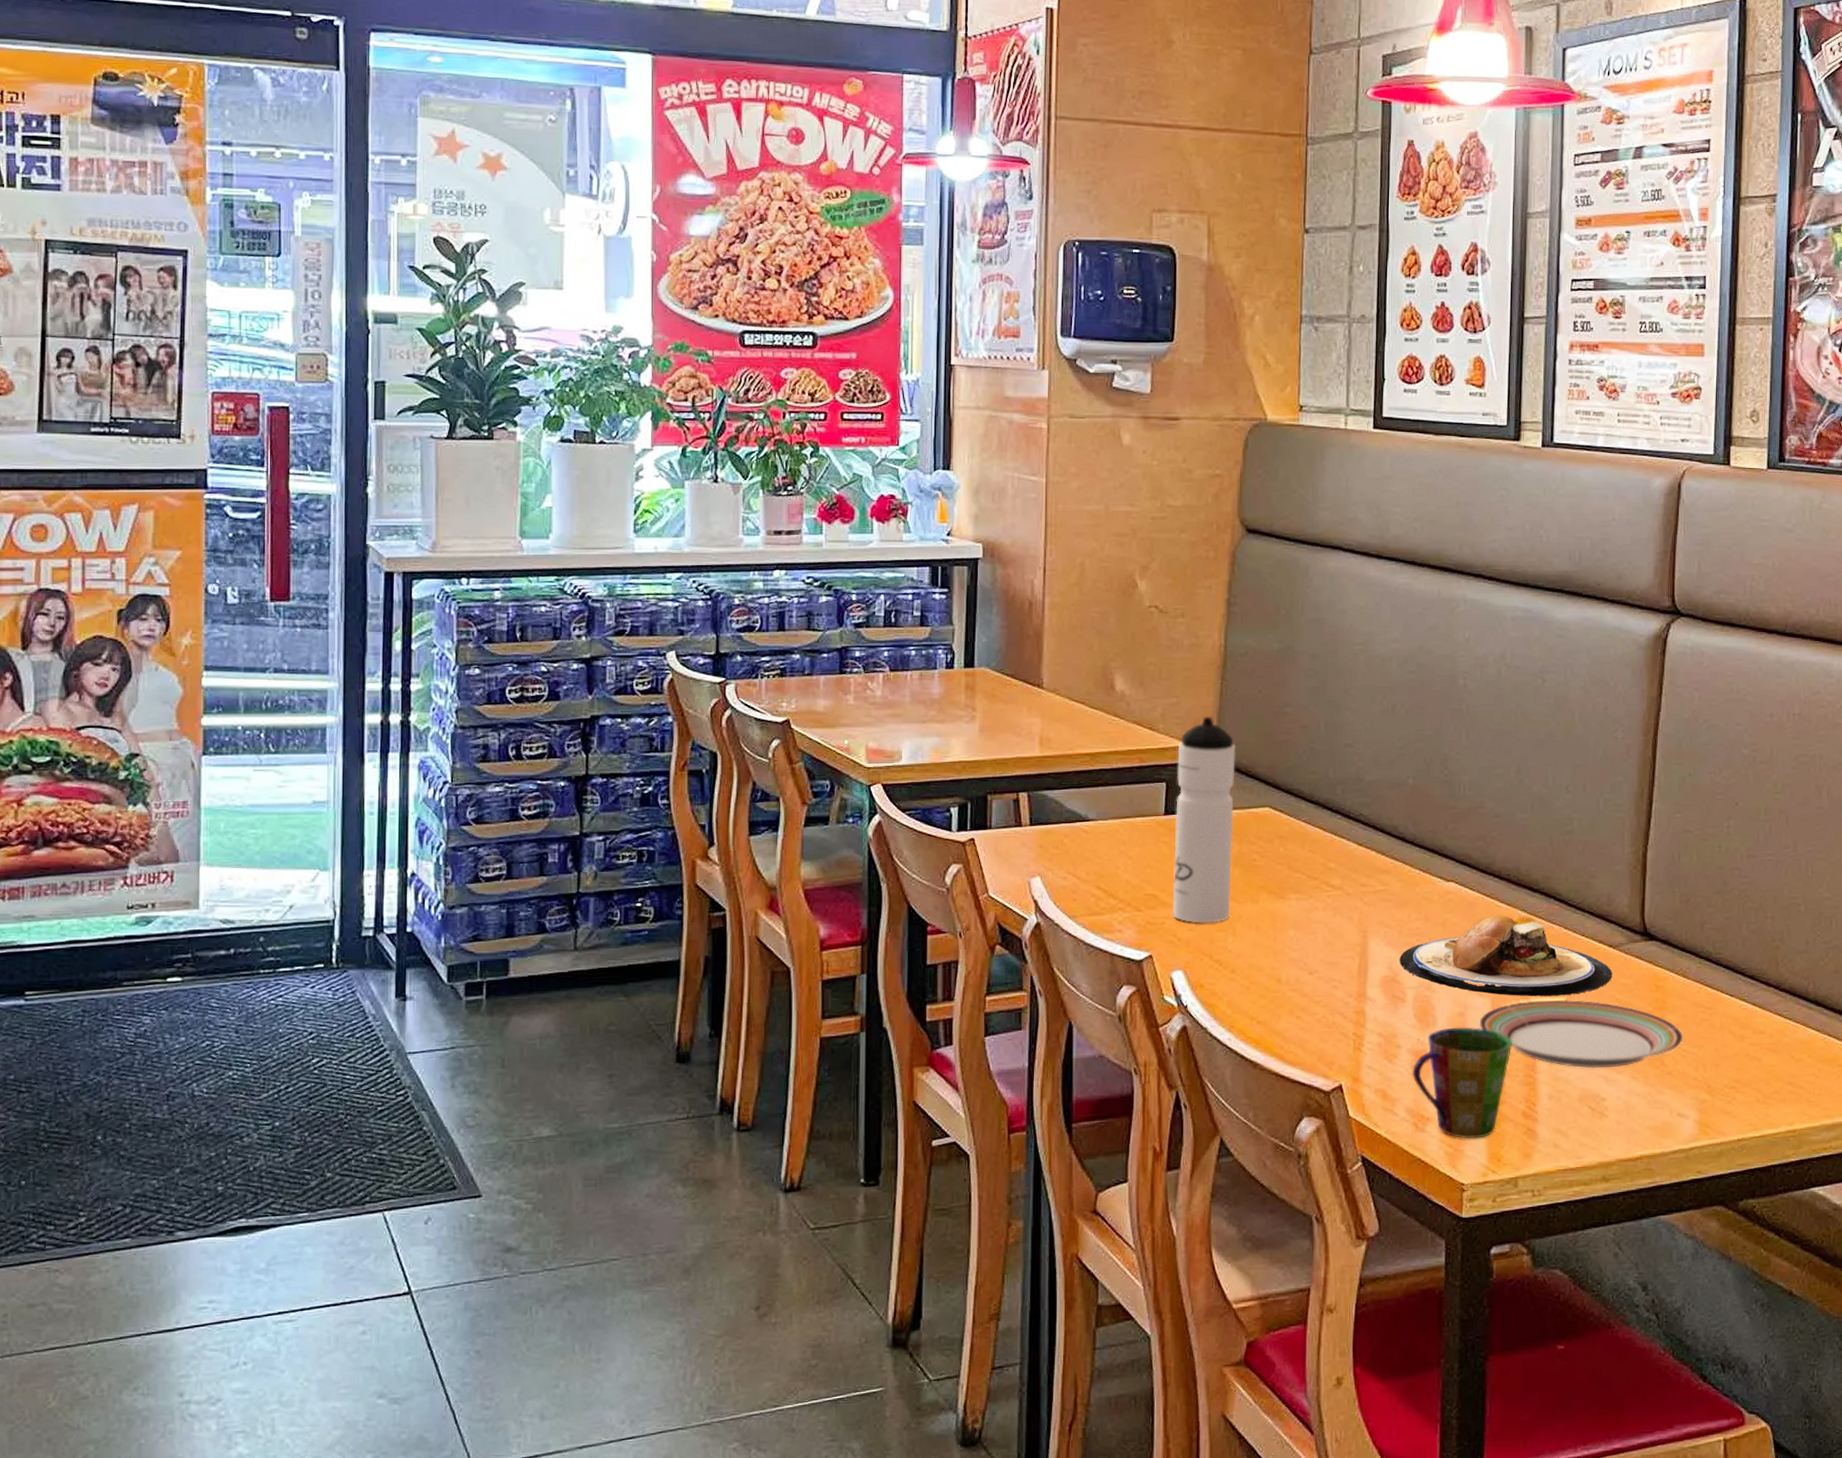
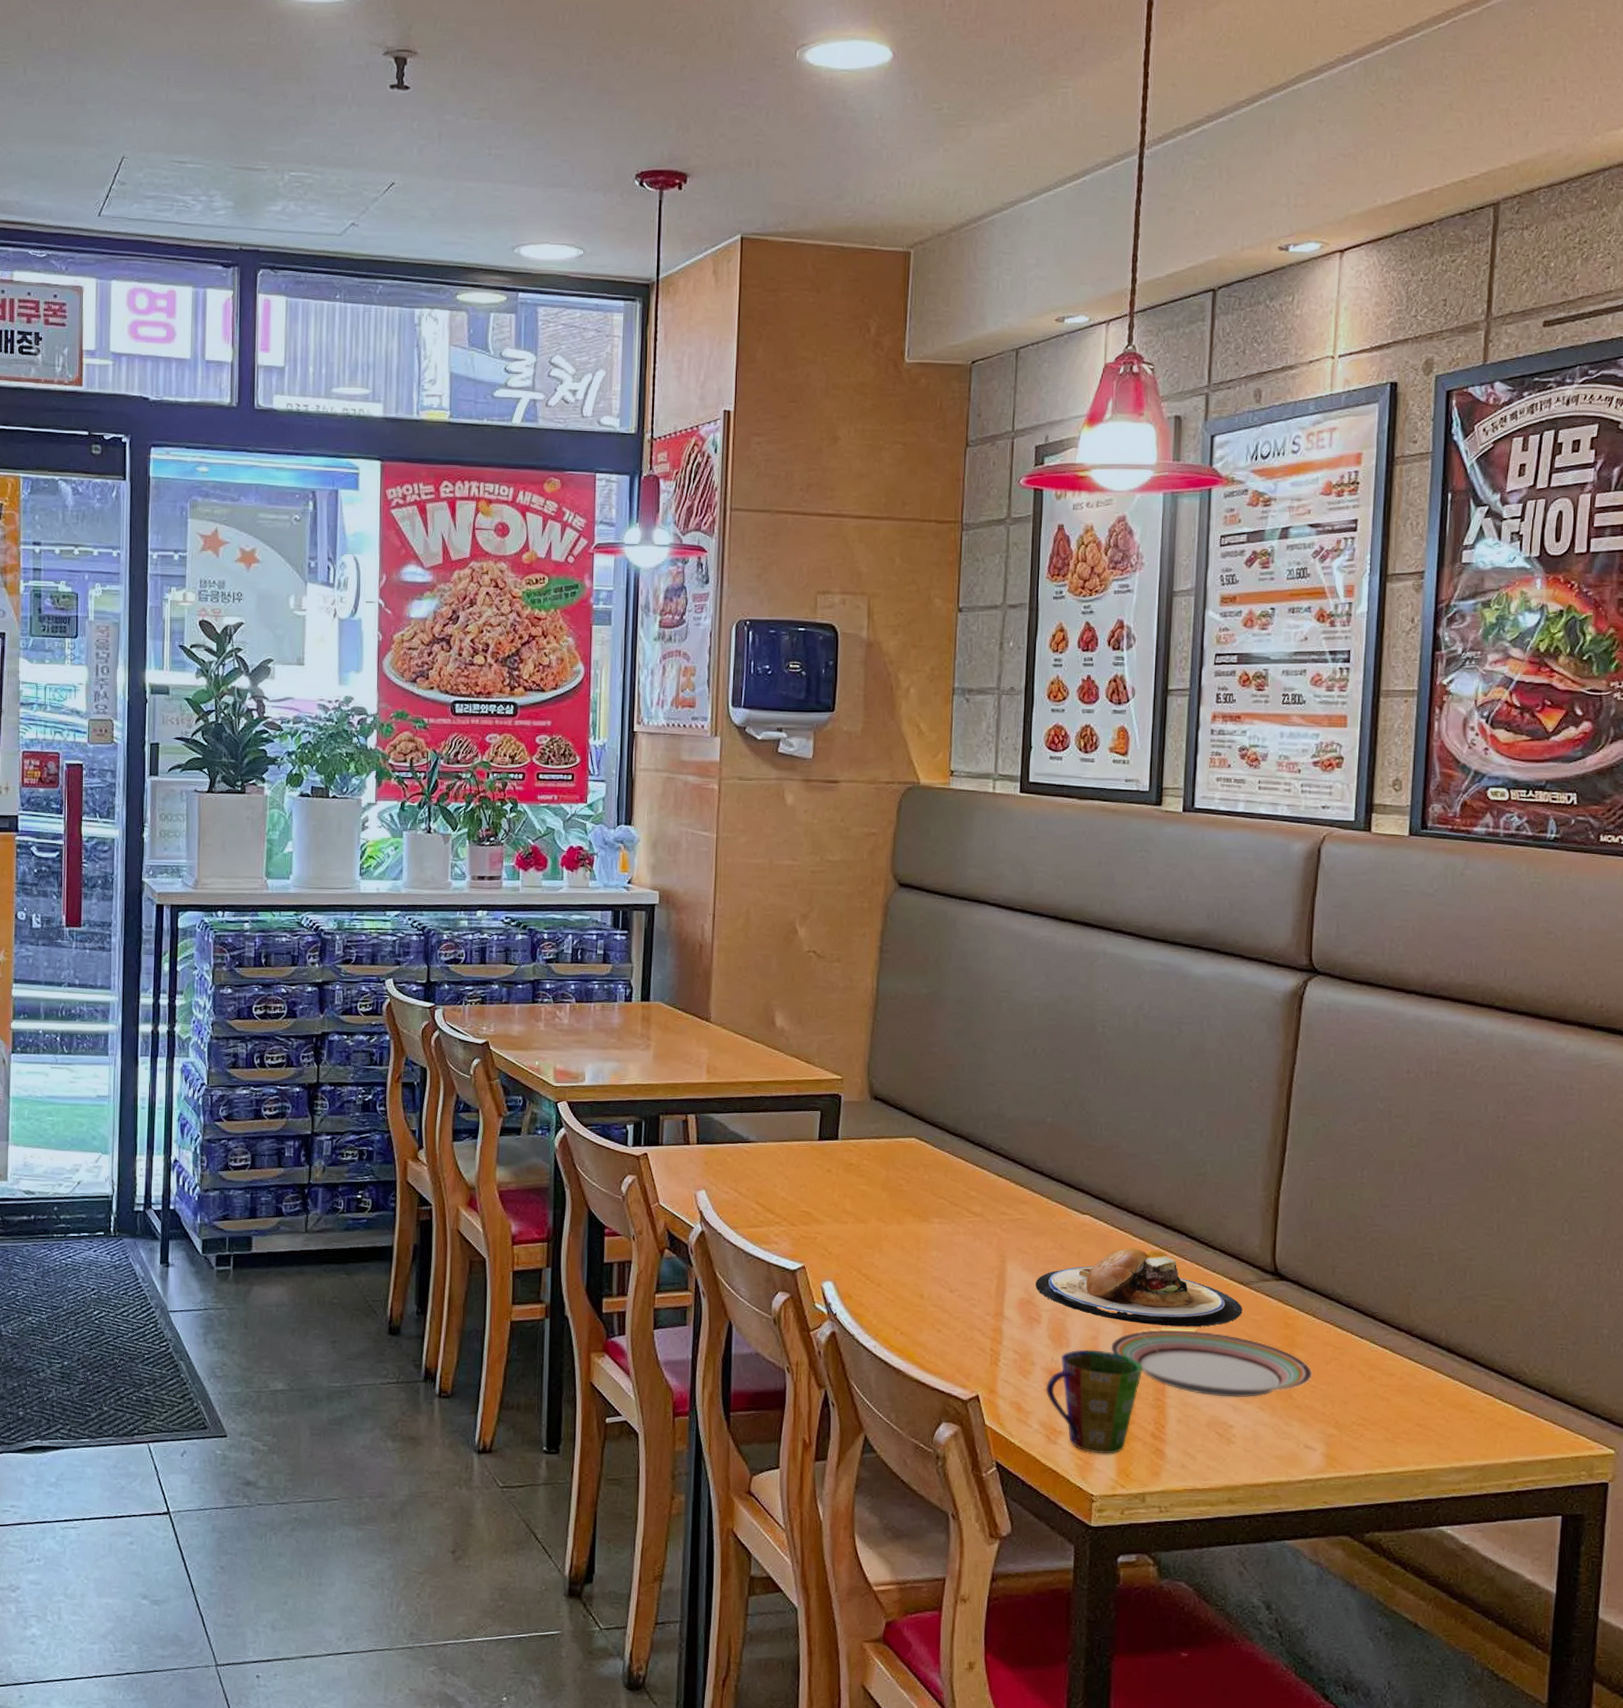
water bottle: present [1172,717,1236,924] -> none [825,1053,885,1240]

